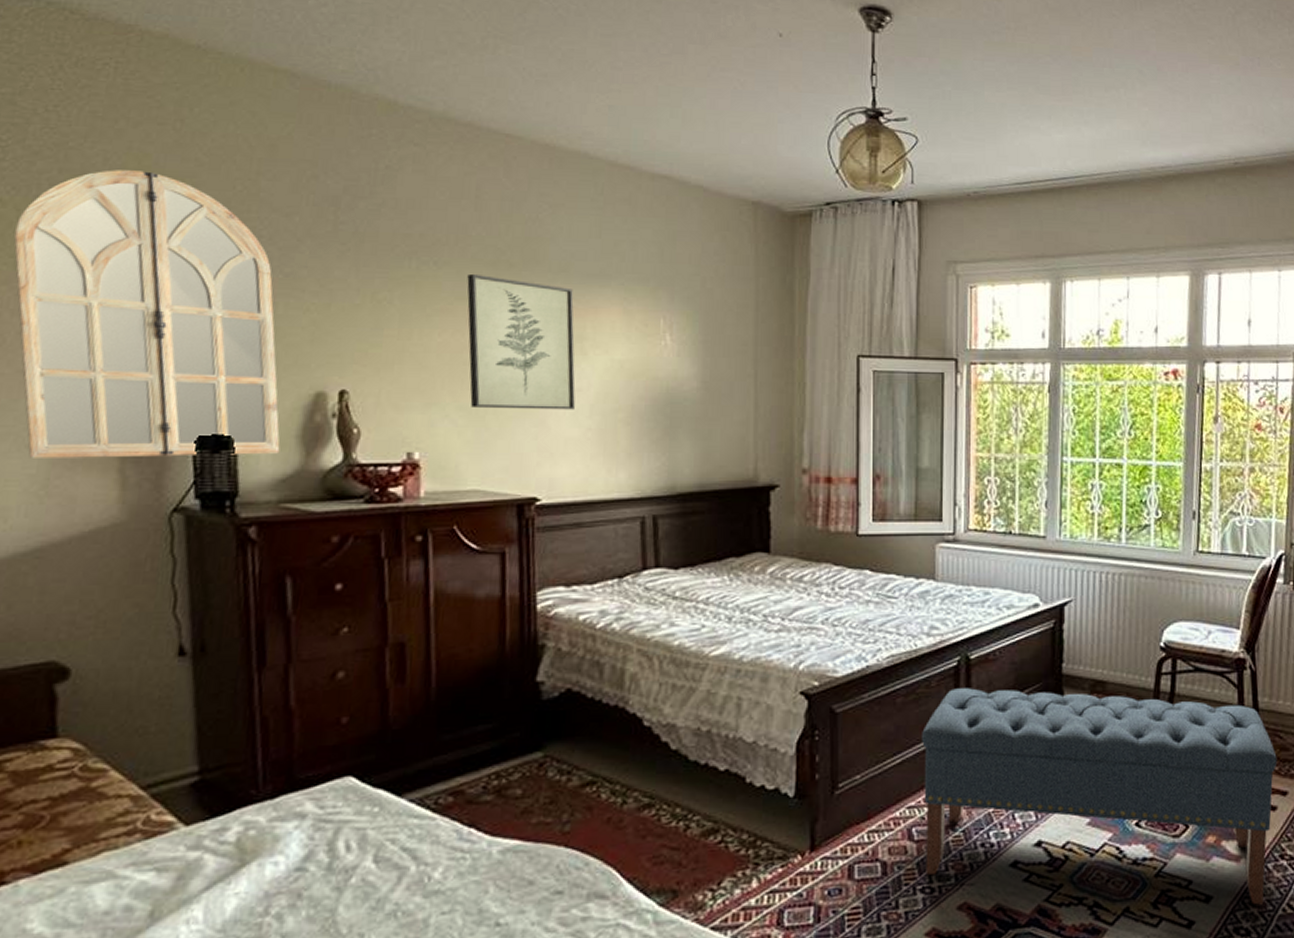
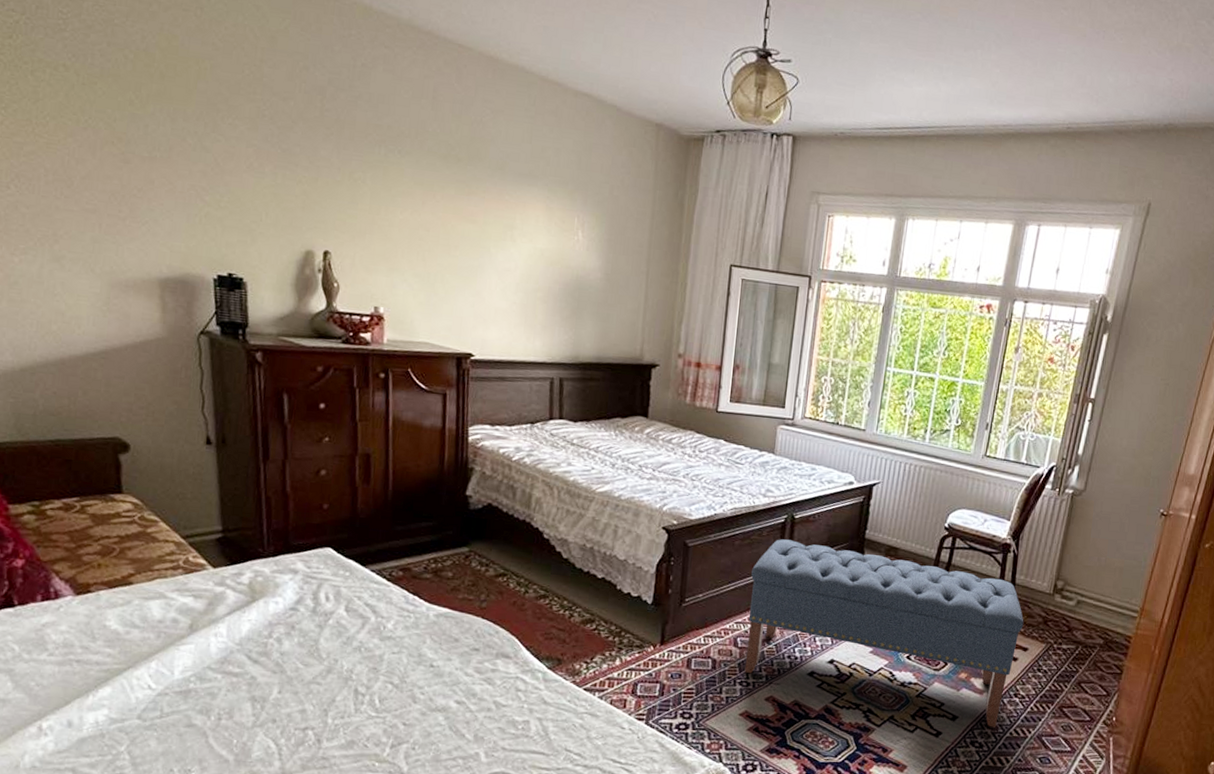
home mirror: present [14,170,280,458] -> none [76,47,279,297]
wall art: present [467,275,576,410] -> none [423,164,507,286]

